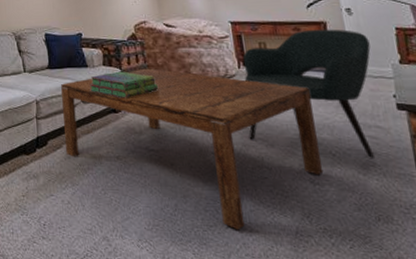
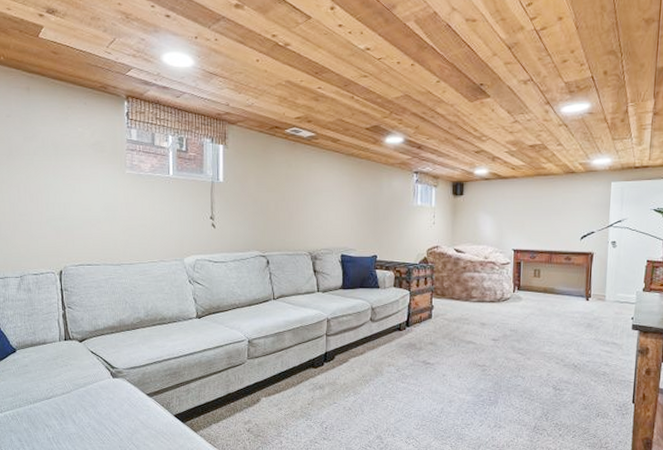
coffee table: present [61,68,324,230] -> none [352,290,568,427]
stack of books: present [89,71,158,98] -> none [379,293,441,318]
armchair: present [242,29,376,157] -> none [511,259,624,367]

